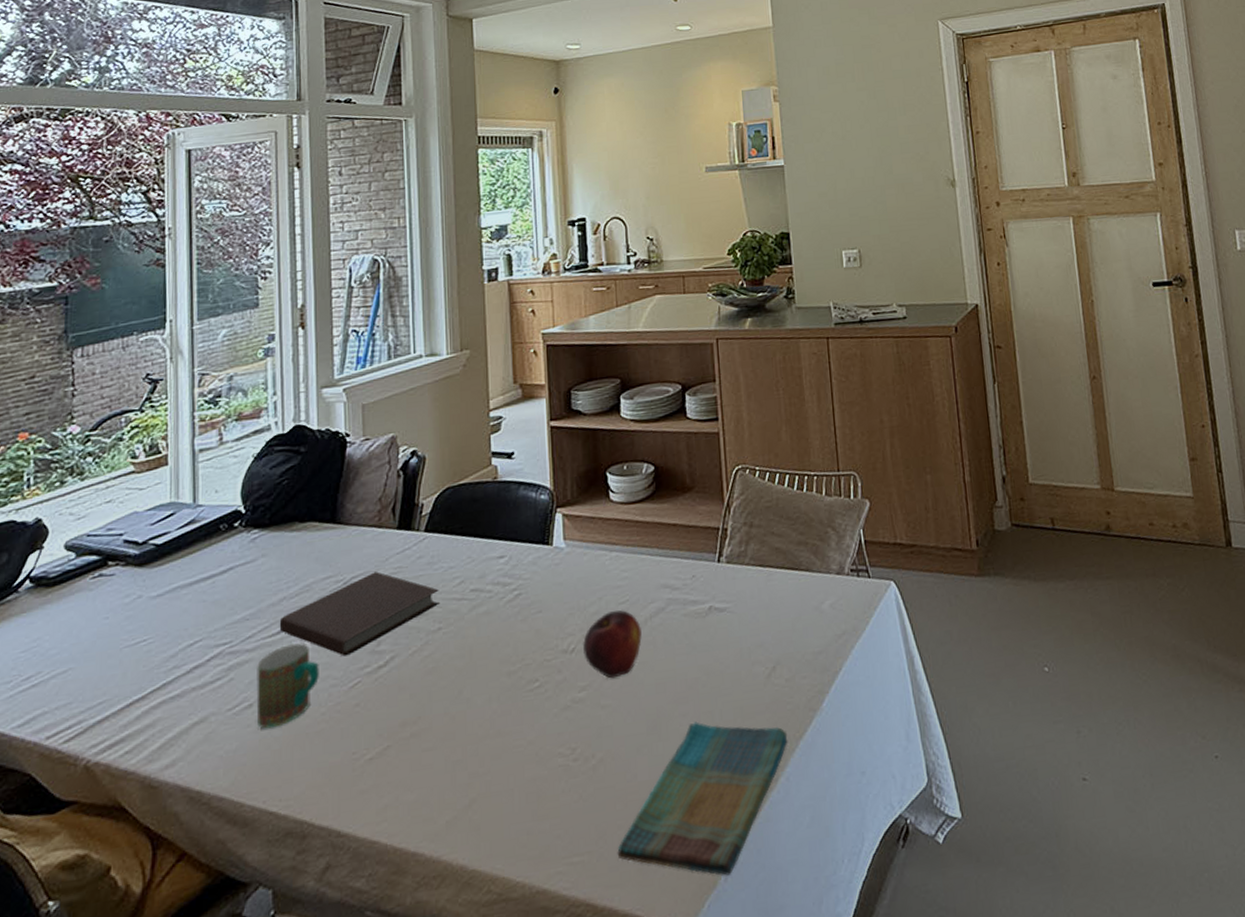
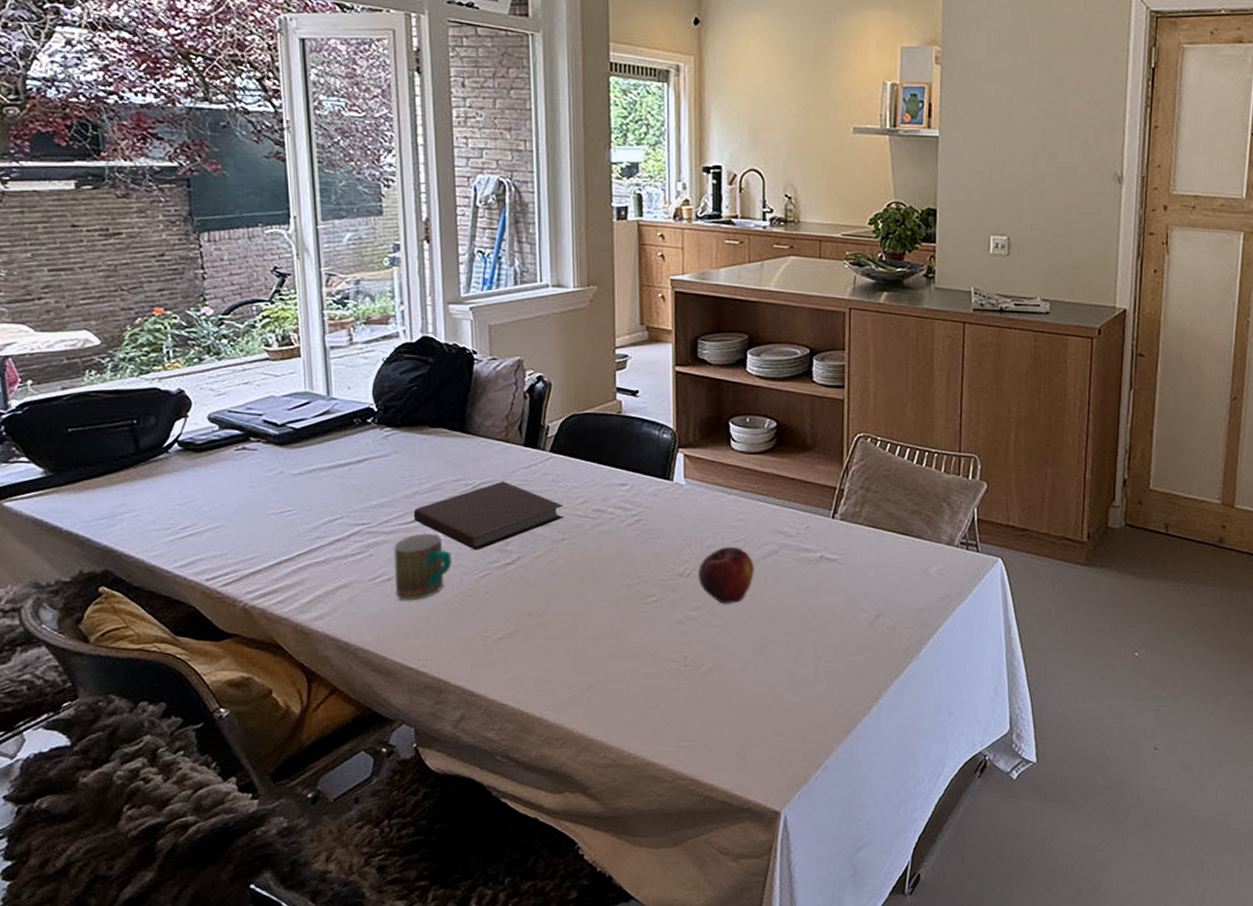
dish towel: present [617,721,788,876] -> none [720,651,884,776]

